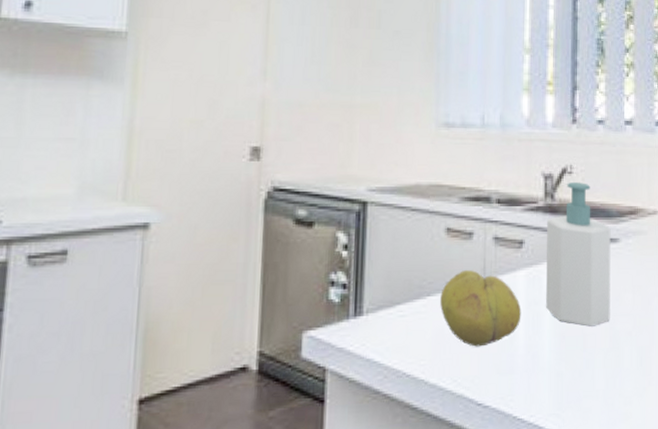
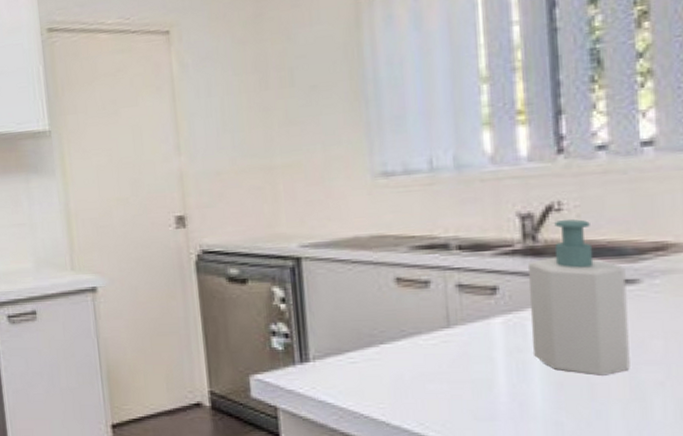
fruit: present [440,270,522,347] -> none [395,318,501,393]

